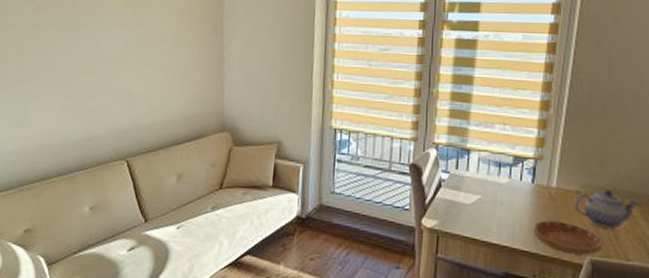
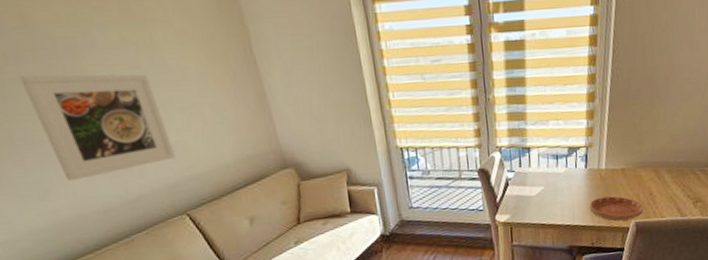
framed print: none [41,24,135,114] -> present [20,74,176,181]
teapot: present [574,190,639,229] -> none [620,163,670,195]

